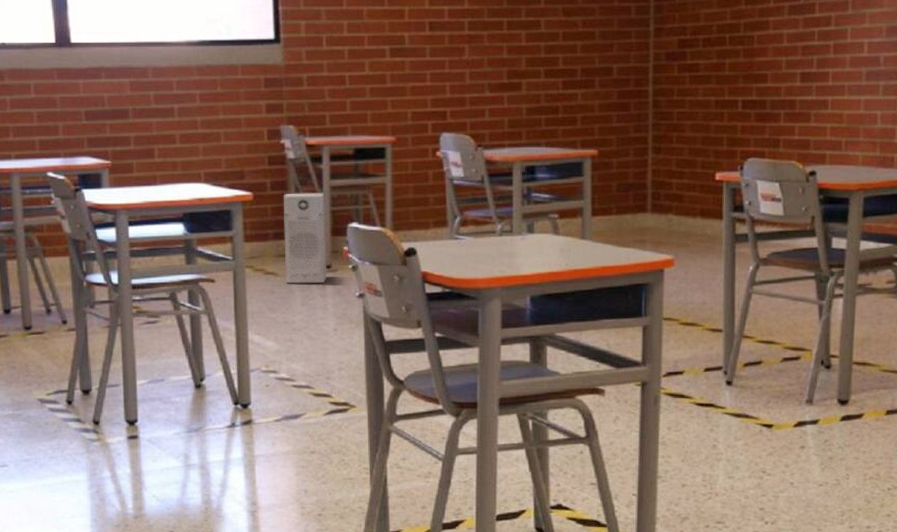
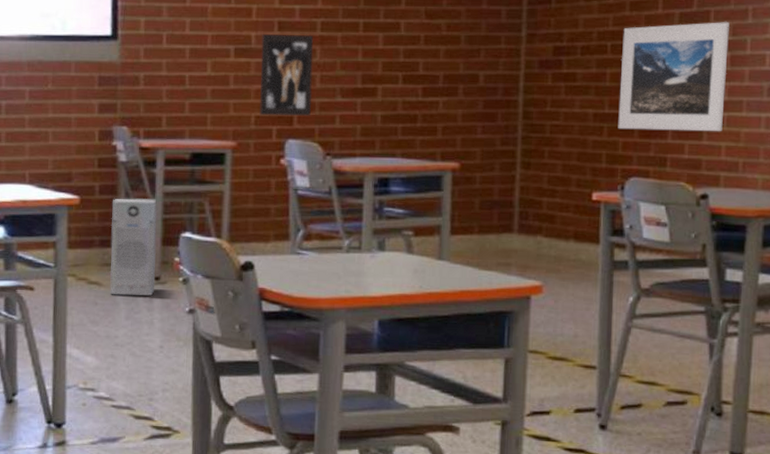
wall art: none [414,33,463,111] -> present [259,33,314,117]
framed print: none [737,13,832,115] -> present [618,22,729,132]

